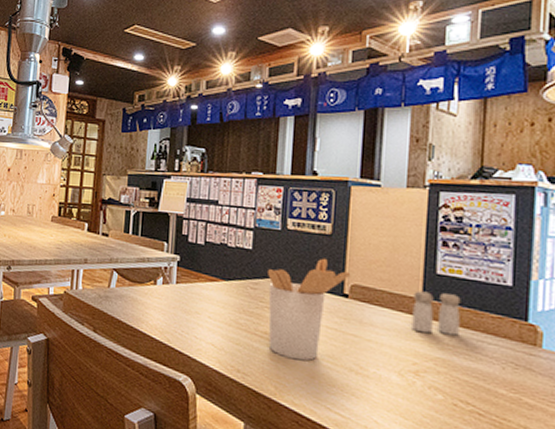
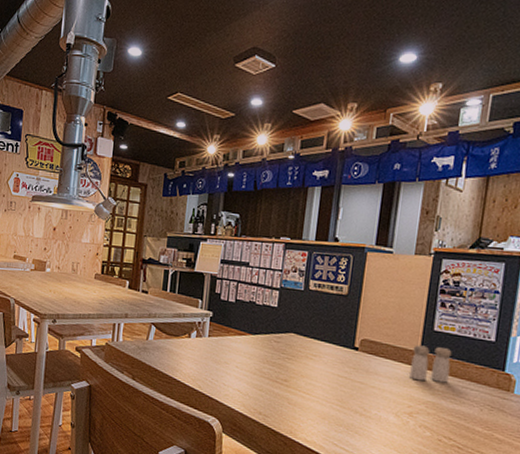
utensil holder: present [268,258,351,361] -> none [287,315,362,405]

